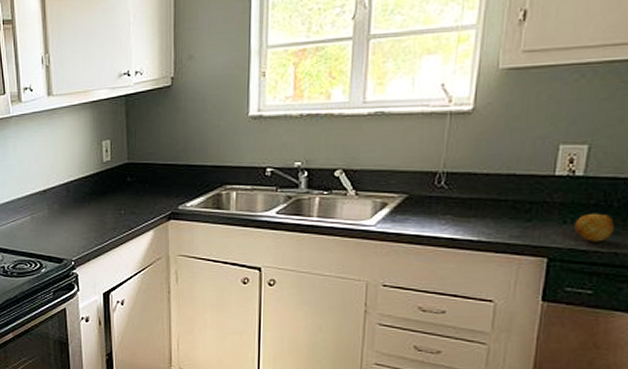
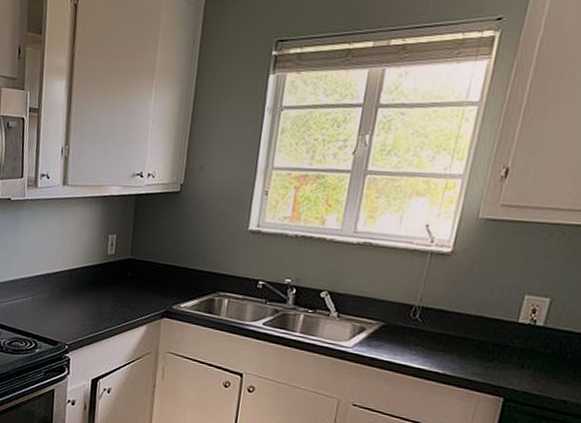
fruit: present [574,213,614,242] -> none [530,361,566,389]

